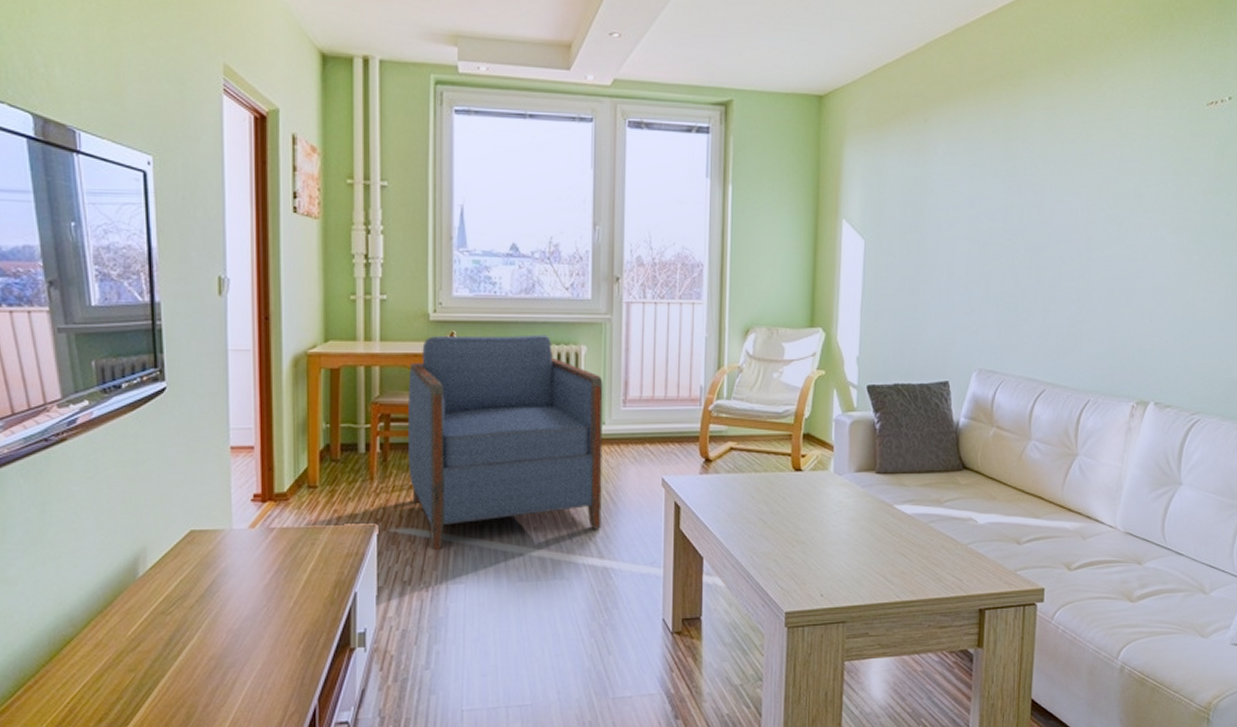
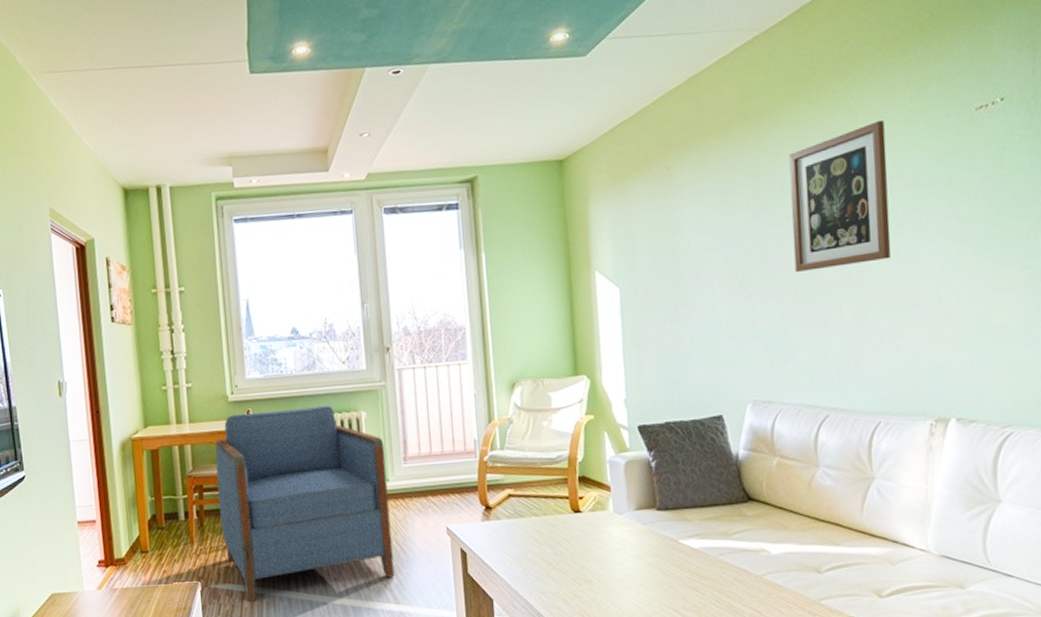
wall art: none [1032,102,1128,244] -> present [788,121,891,272]

